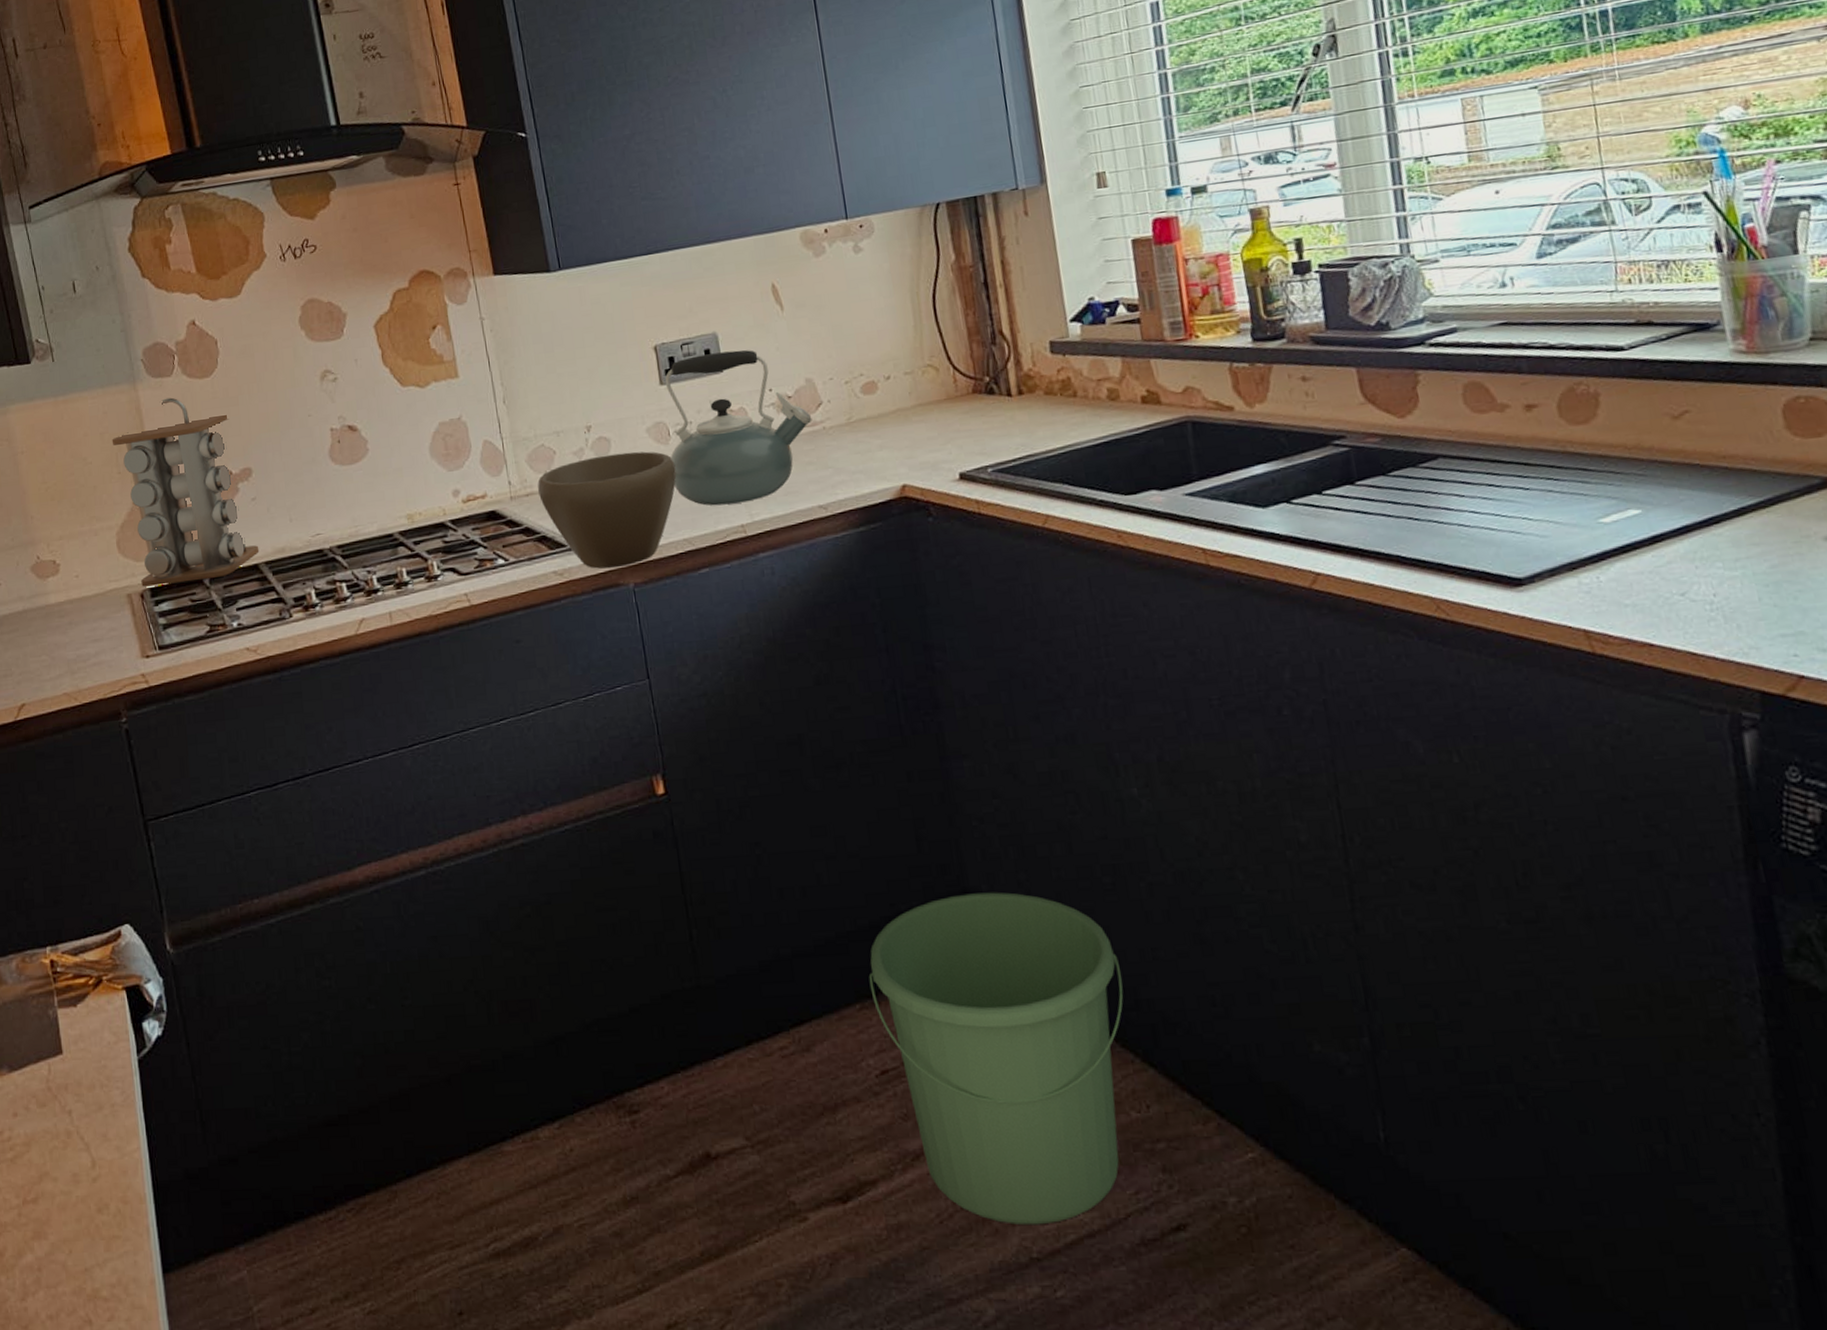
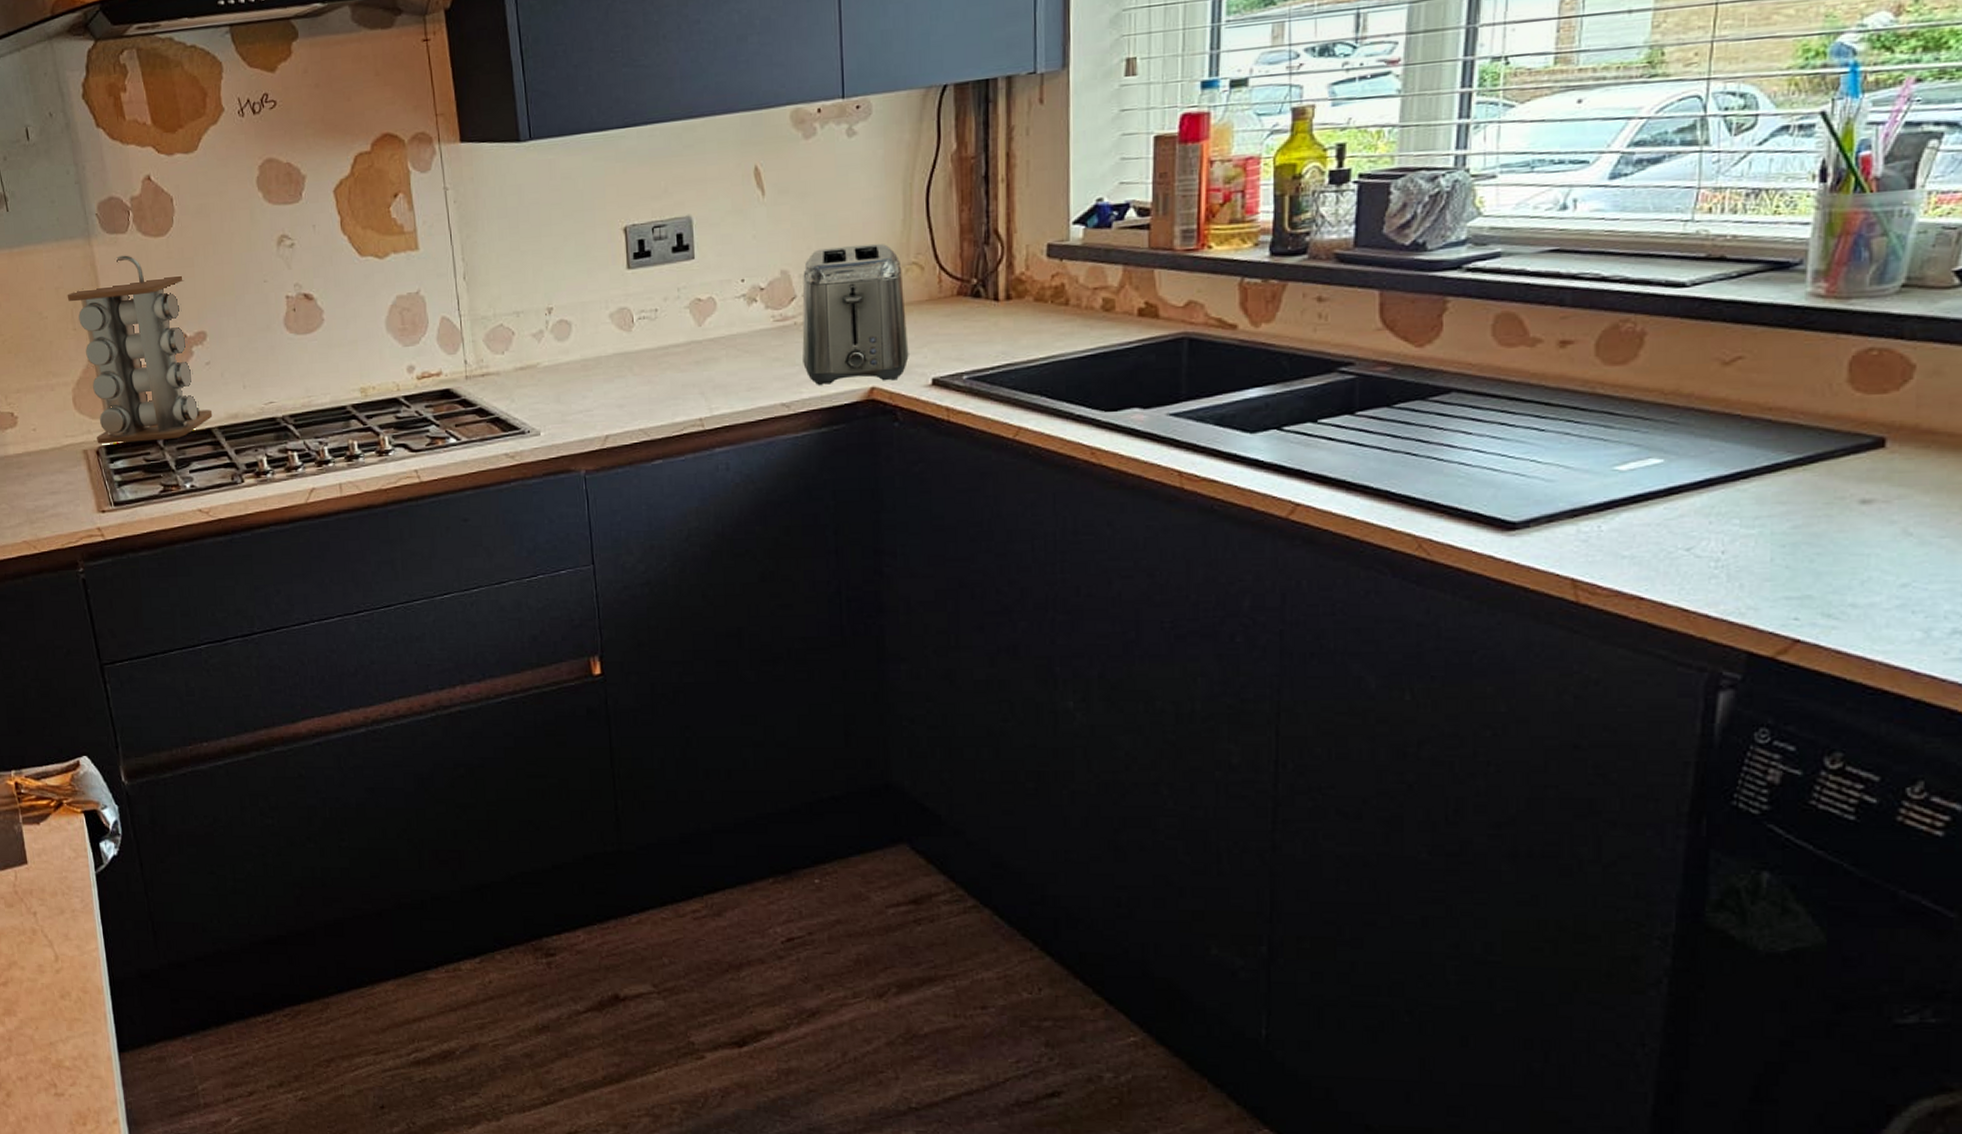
bowl: present [538,451,677,570] -> none [494,337,637,455]
kettle: present [665,350,812,506] -> none [632,236,784,397]
toaster: none [826,348,935,486] -> present [802,243,909,385]
bucket: present [868,892,1124,1226] -> none [784,788,1032,1081]

